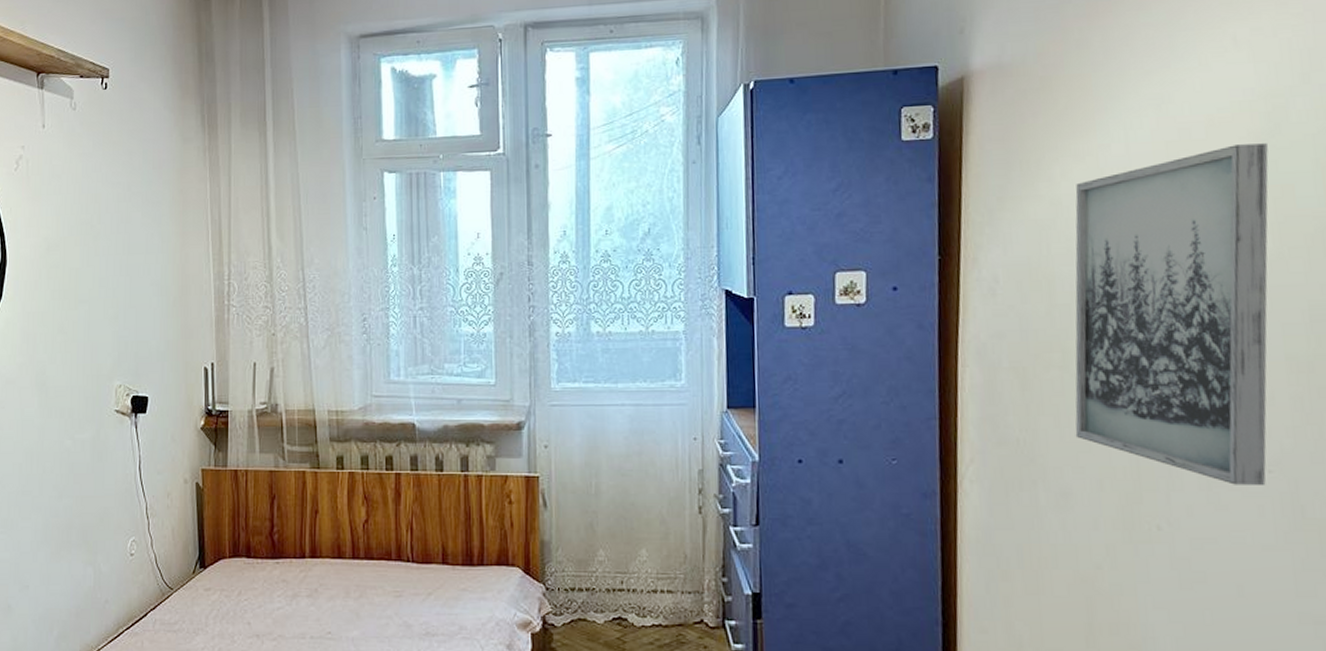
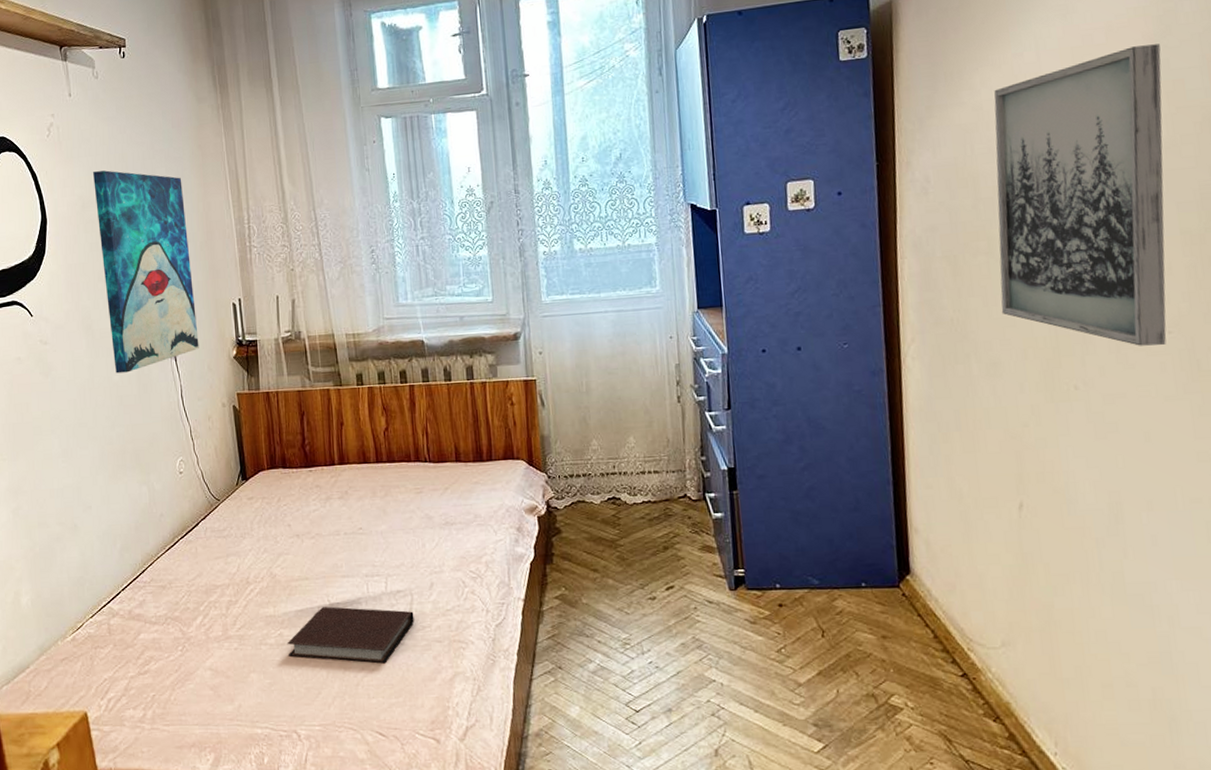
wall art: none [61,211,164,438] -> present [93,170,199,374]

